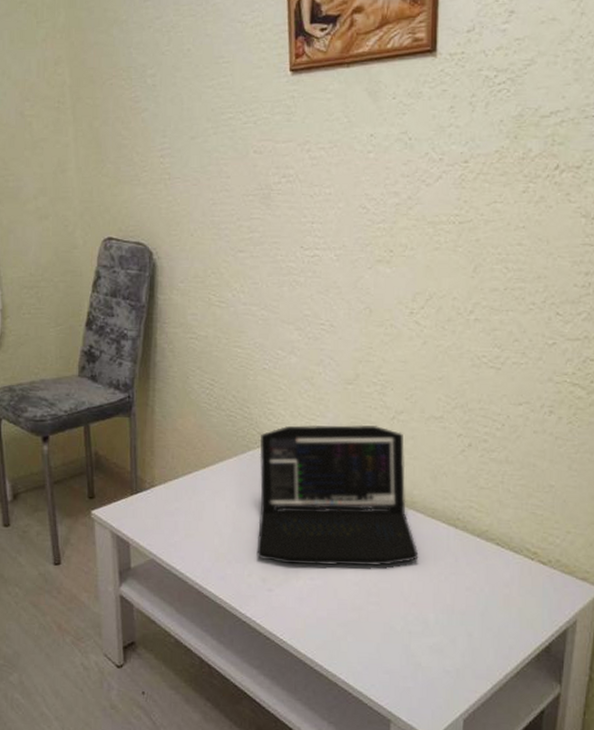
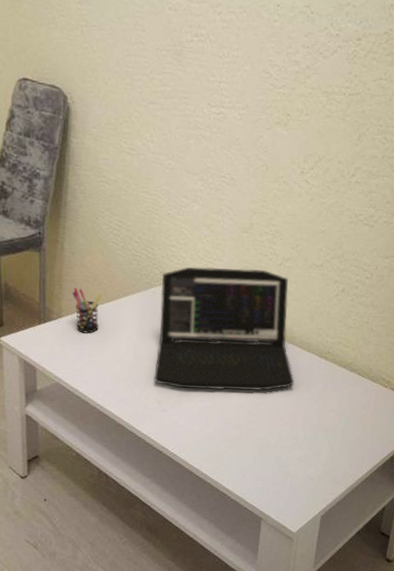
pen holder: none [164,454,197,504] -> present [72,288,103,334]

